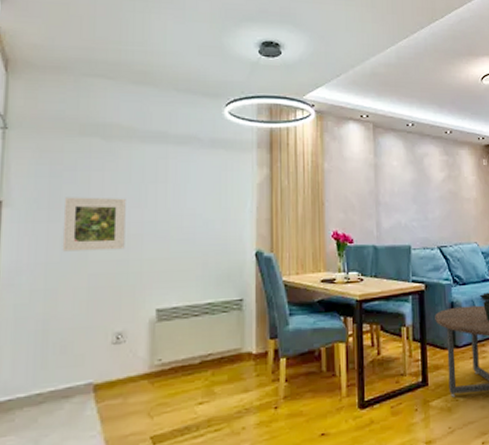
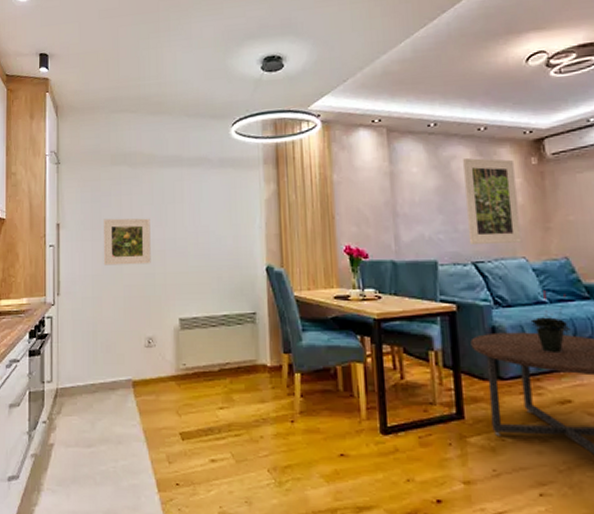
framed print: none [432,157,475,231] -> present [462,158,522,244]

